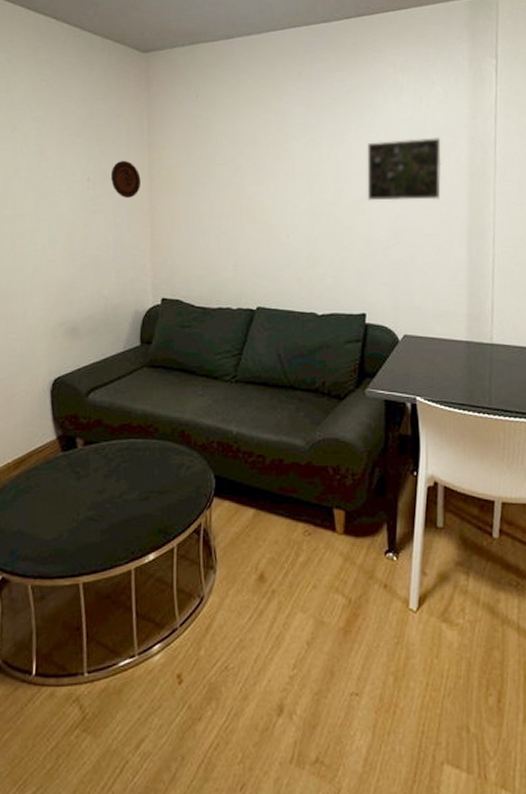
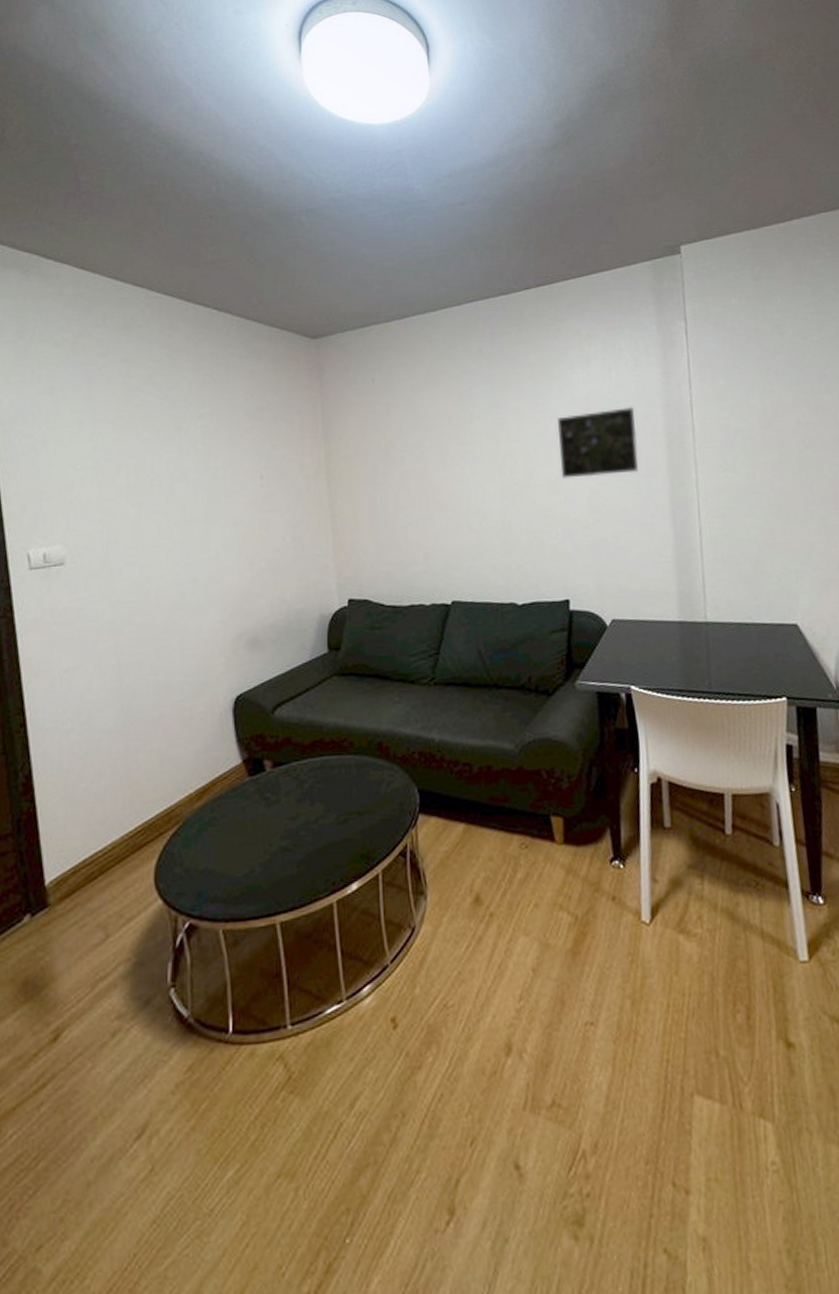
decorative plate: present [111,160,141,198] -> none [286,453,318,494]

